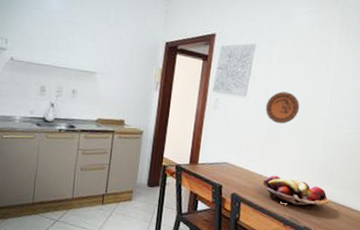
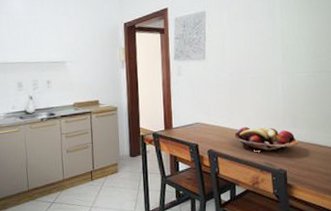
decorative plate: present [265,91,300,124] -> none [224,49,256,80]

